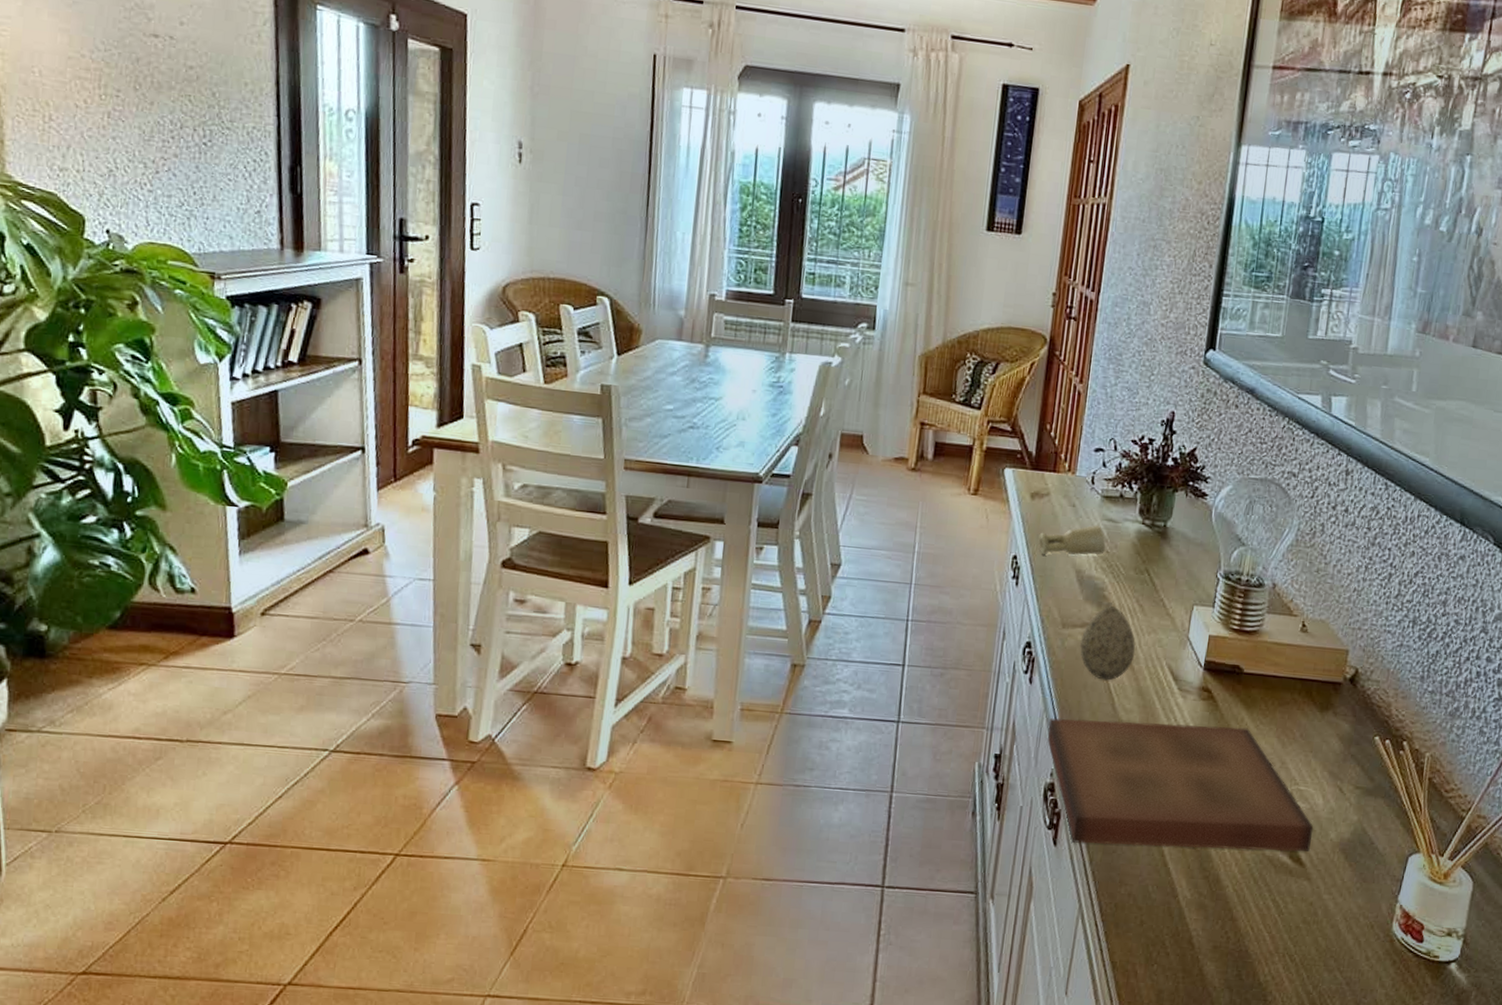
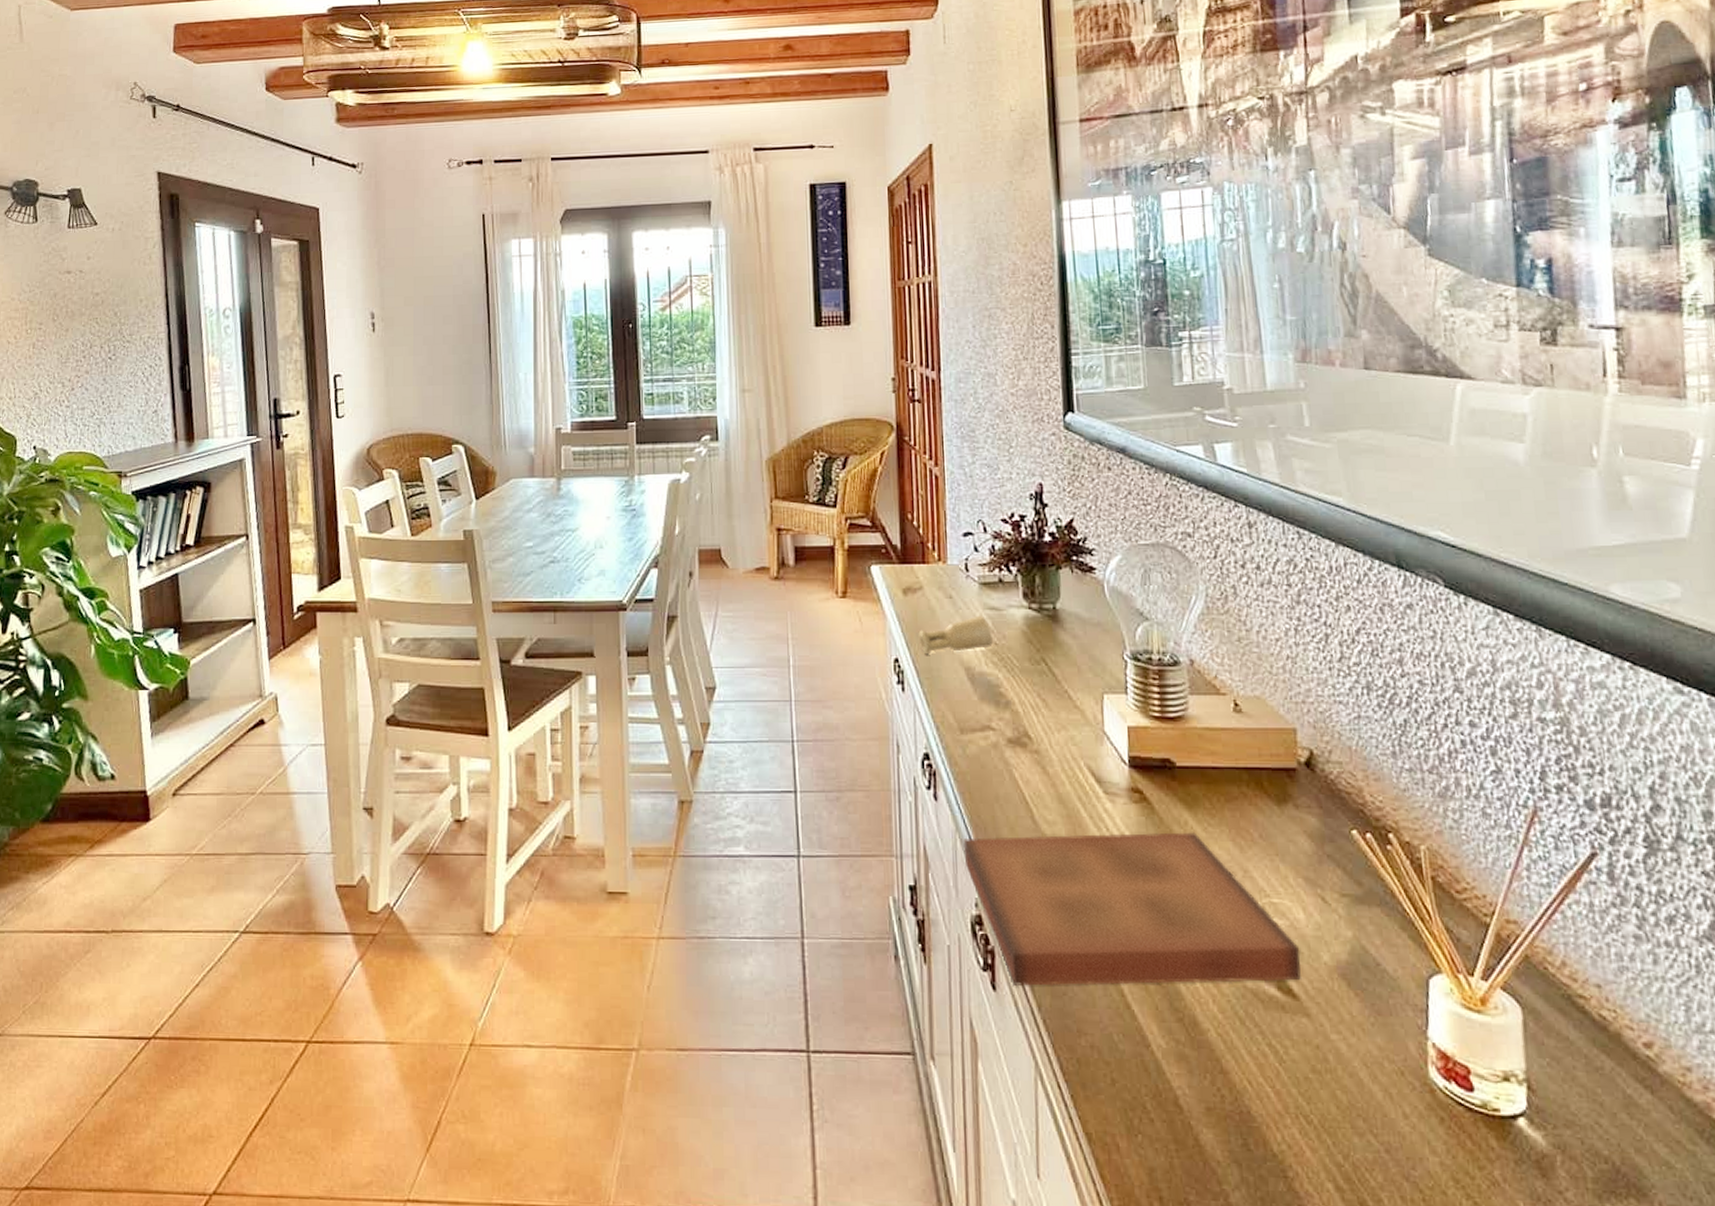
decorative egg: present [1079,605,1136,681] -> none [983,703,1047,789]

